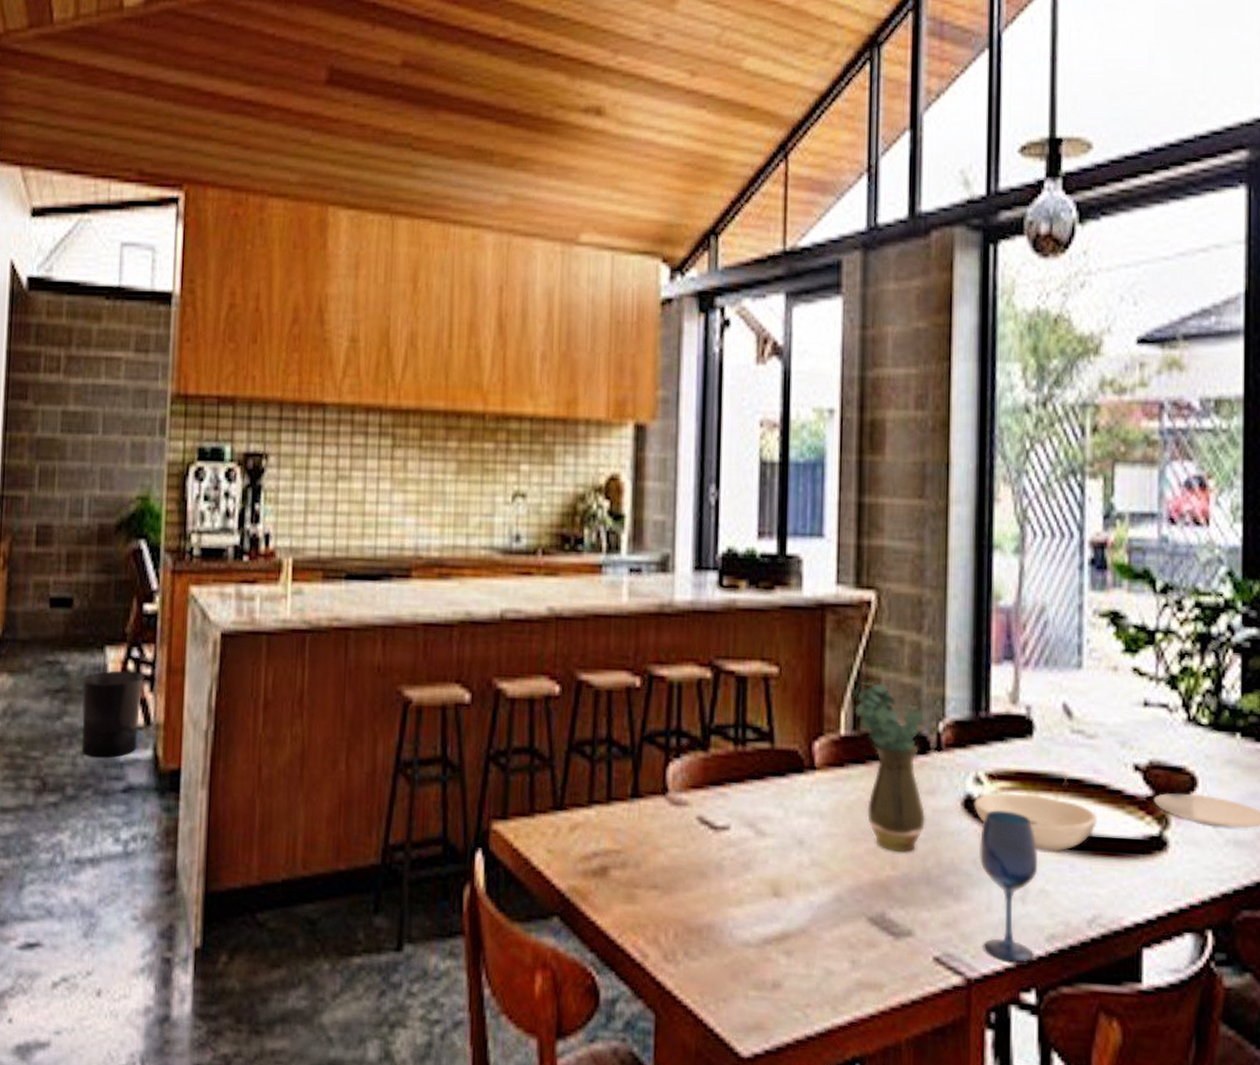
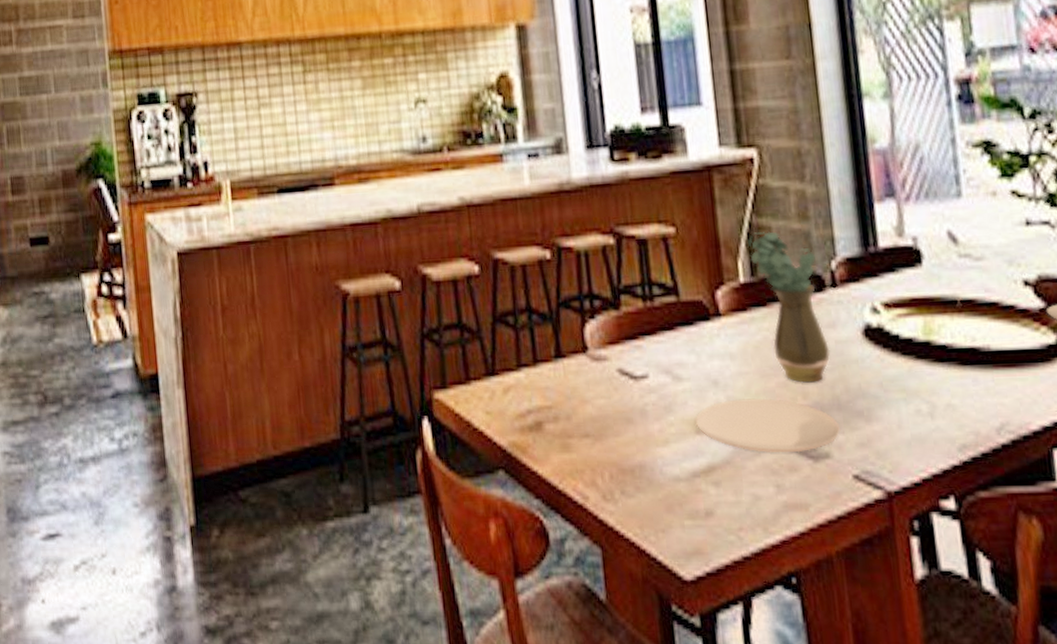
waste bin: present [81,670,145,758] -> none [65,293,119,371]
plate: none [775,862,926,927] -> present [696,398,840,452]
bowl: present [973,792,1097,852] -> none [873,317,994,369]
wineglass: present [980,810,1038,963] -> none [883,335,949,473]

